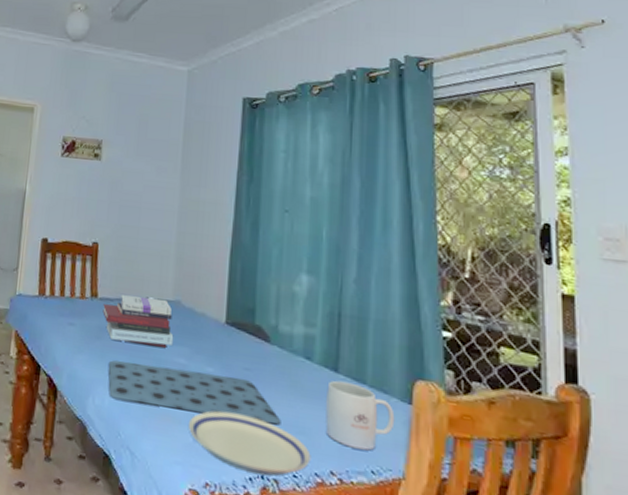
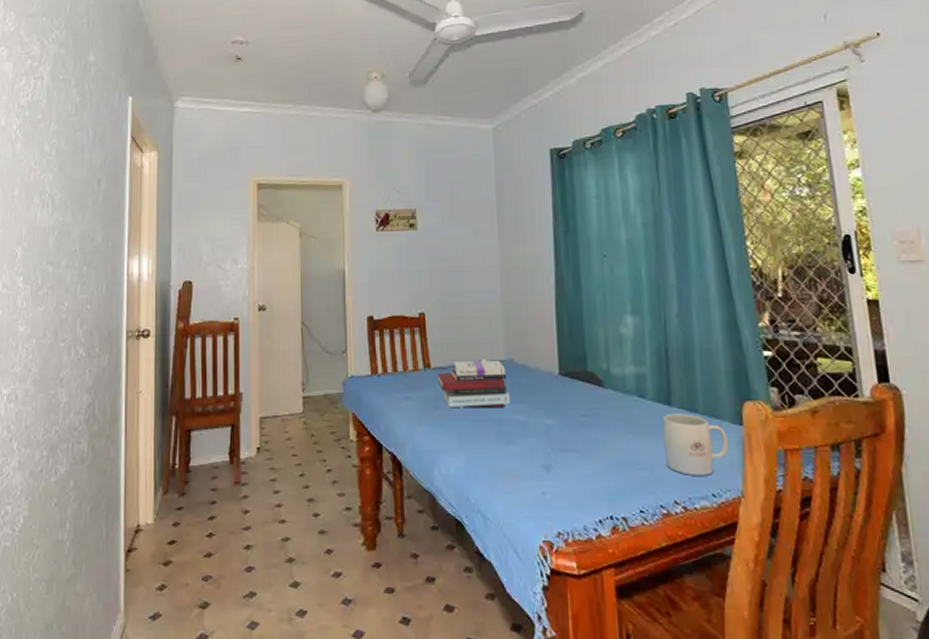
placemat: present [108,360,281,425] -> none [449,425,623,466]
plate: present [188,411,311,477] -> none [534,460,655,515]

